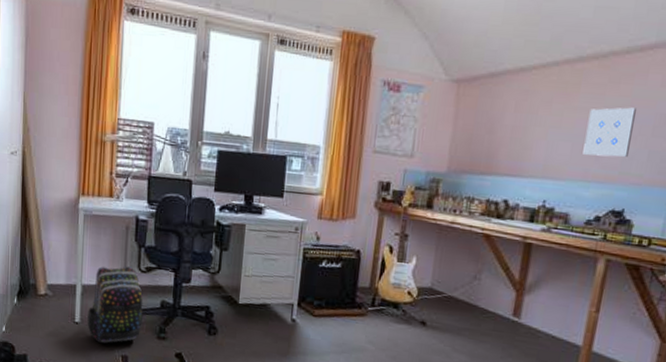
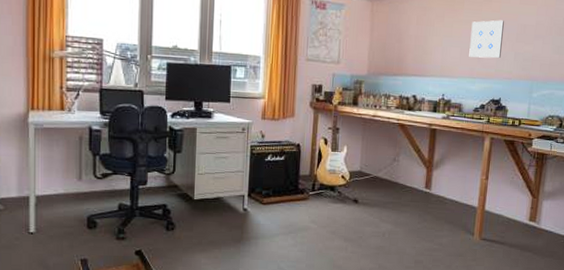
backpack: present [87,266,144,345] -> none [43,174,102,251]

